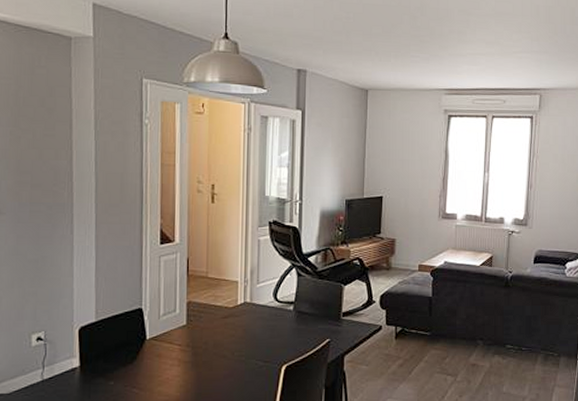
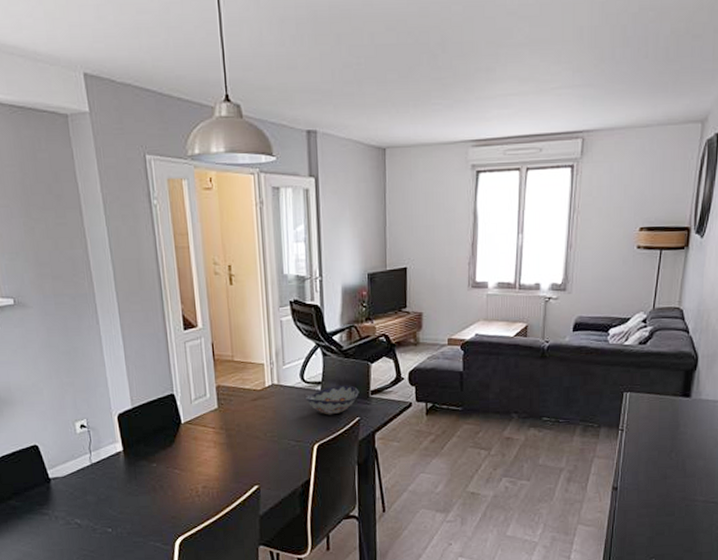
decorative bowl: none [276,306,331,336] -> present [304,385,359,415]

